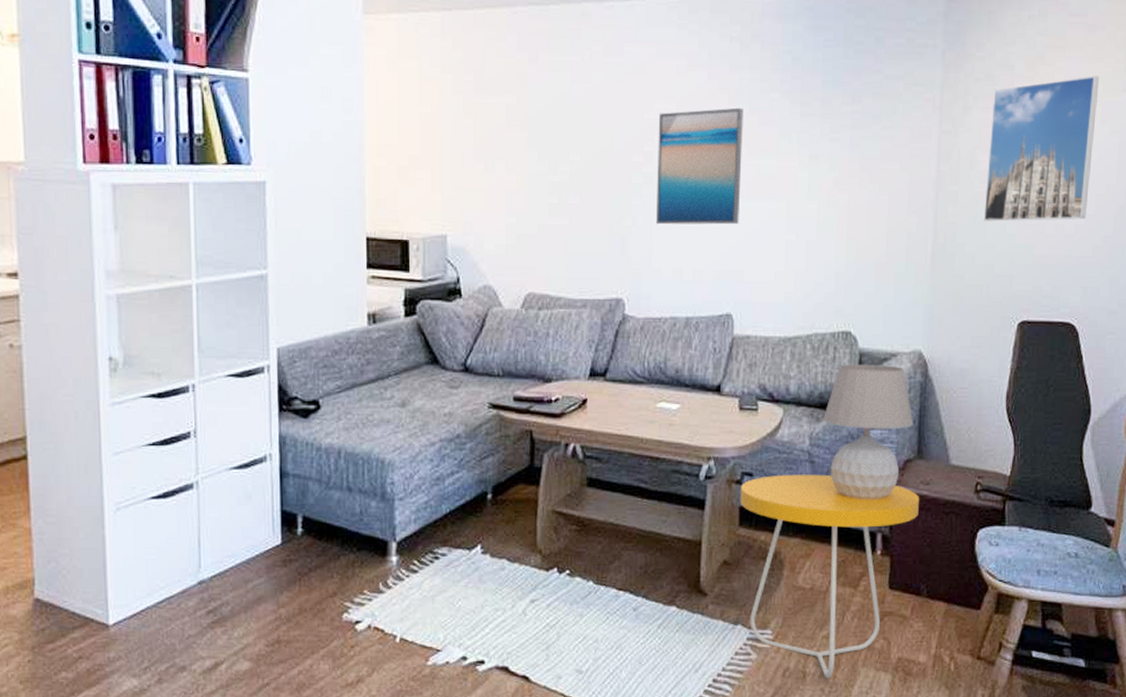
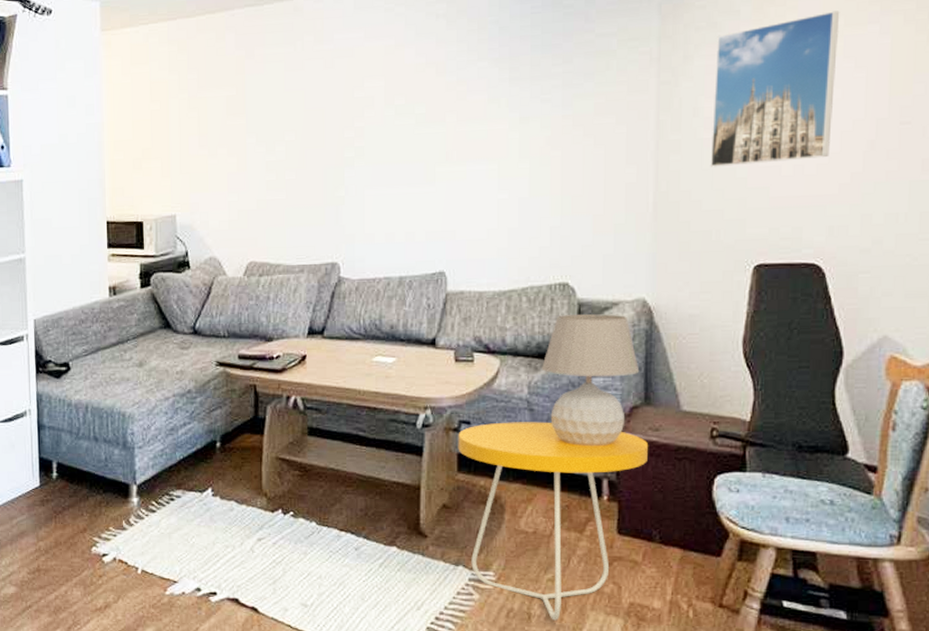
wall art: present [656,107,743,225] -> none [368,78,451,193]

